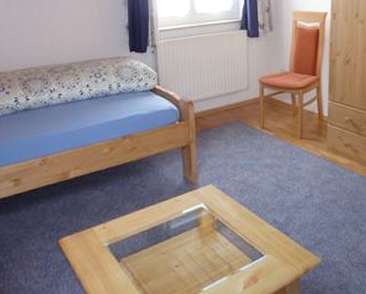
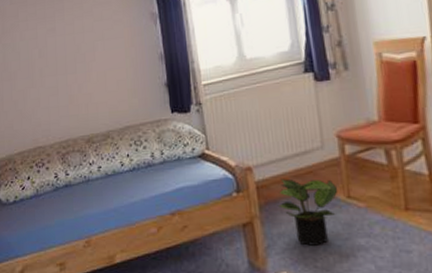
potted plant: none [210,112,256,164] -> present [277,179,338,246]

